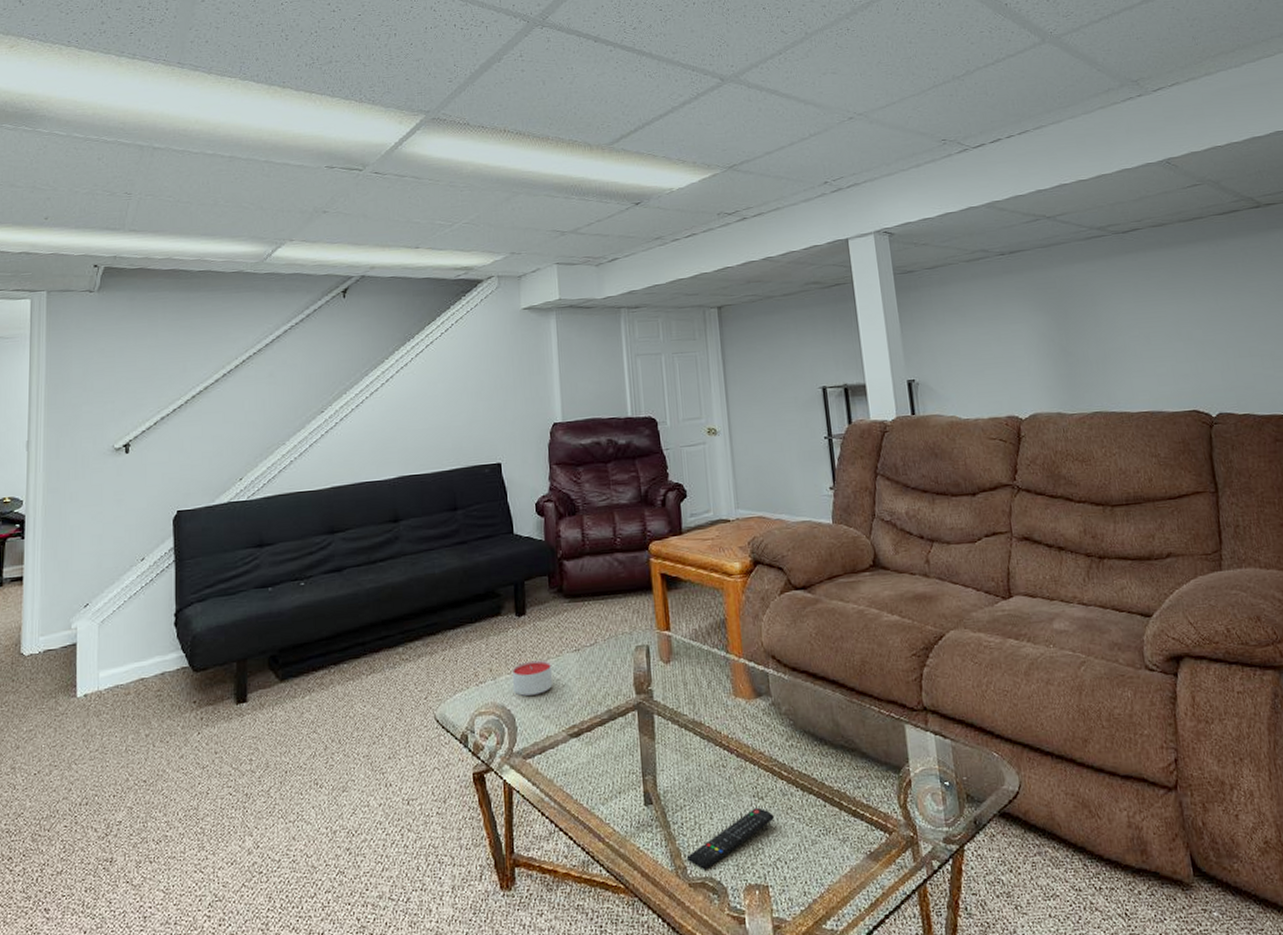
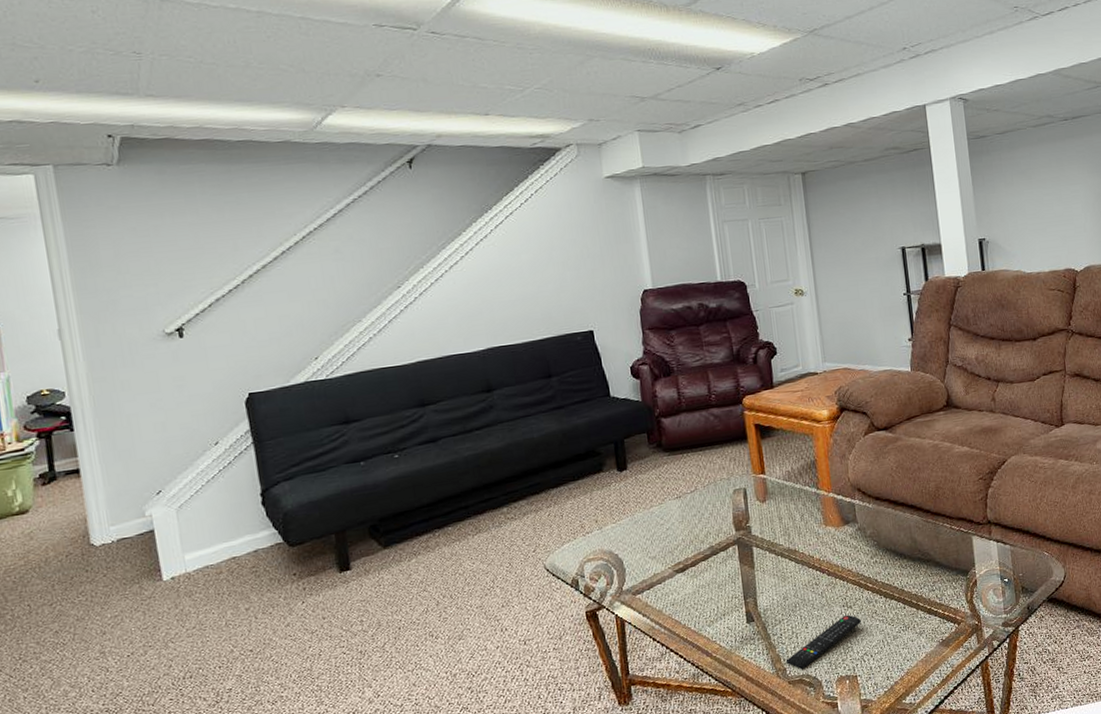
candle: present [511,660,553,696] -> none [617,508,657,541]

